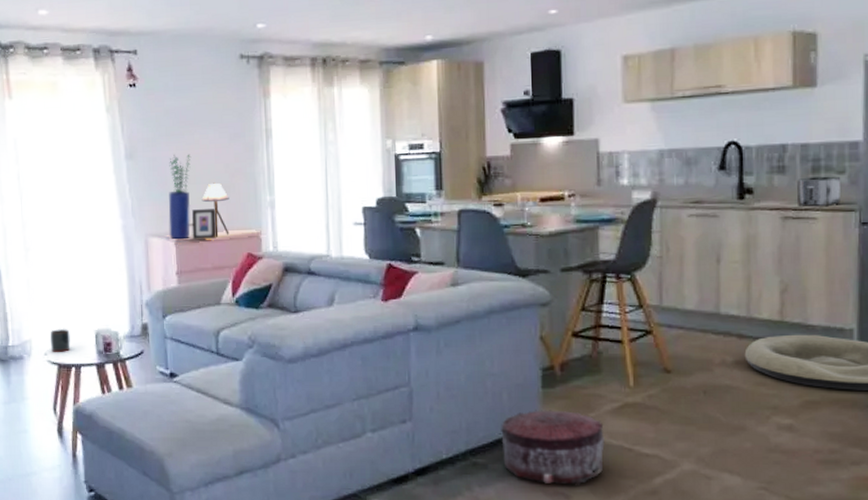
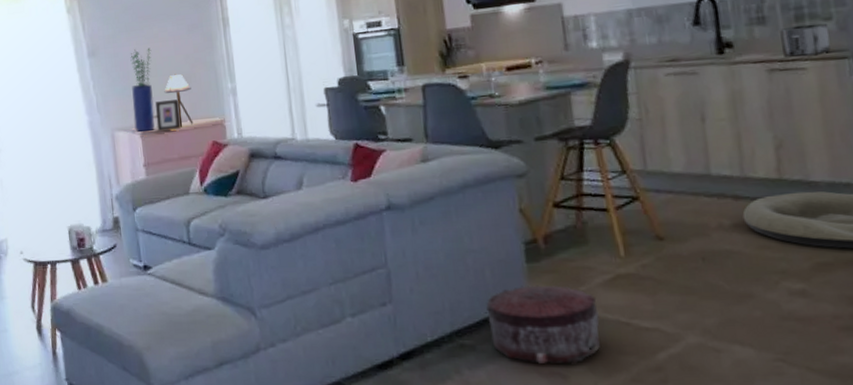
mug: present [50,328,71,352] -> none [24,226,45,250]

